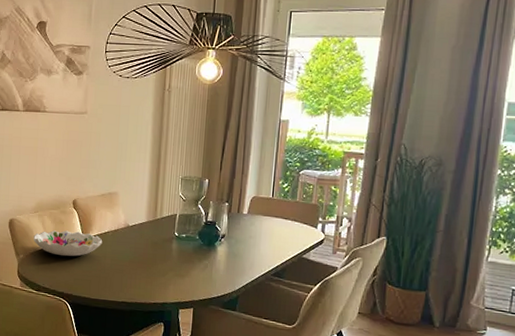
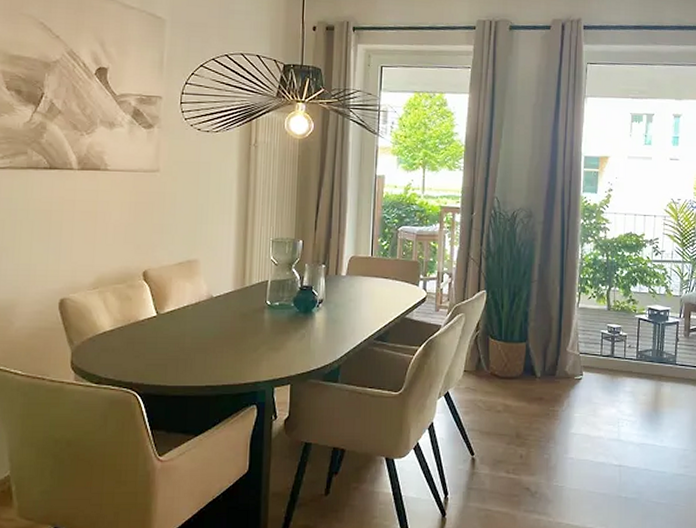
decorative bowl: present [33,230,103,257] -> none [92,308,181,339]

